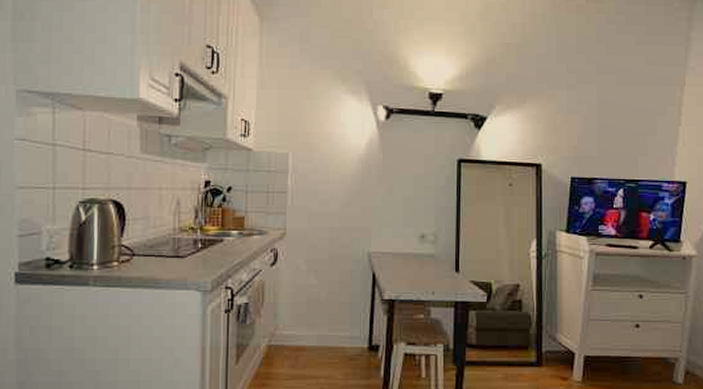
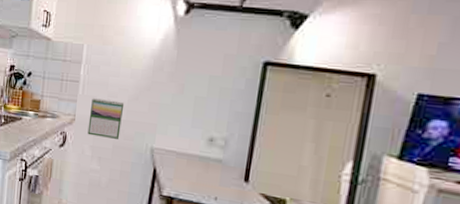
calendar: none [301,208,337,248] -> present [87,98,125,139]

